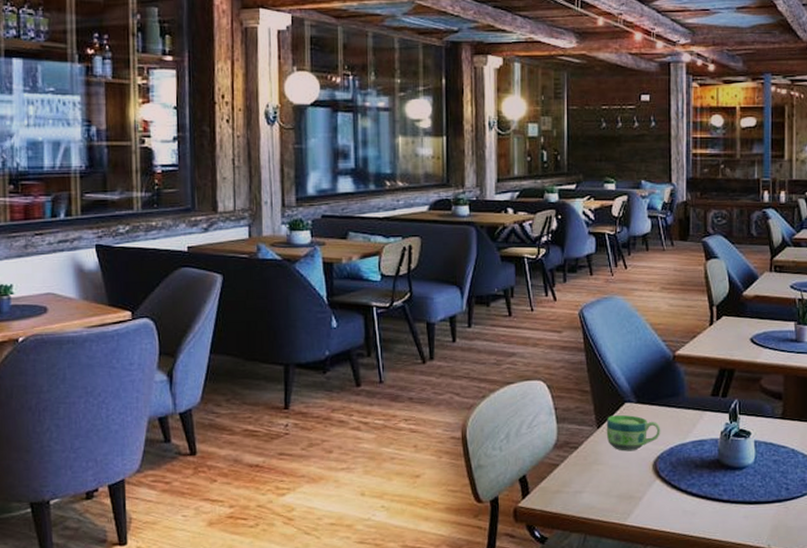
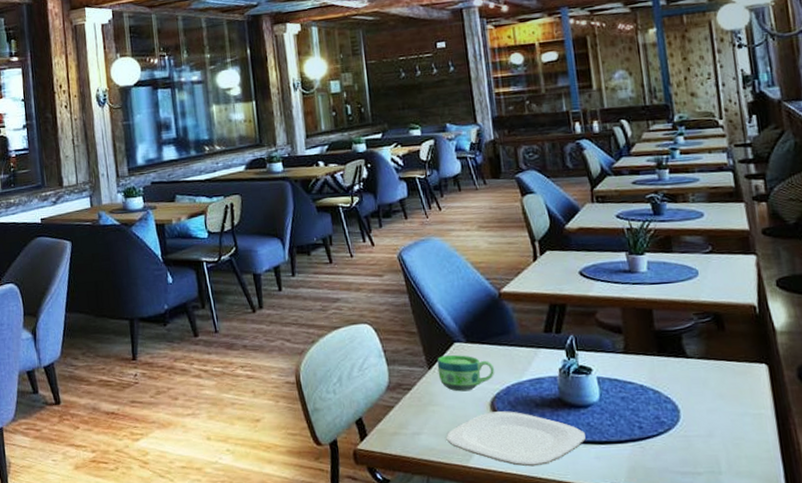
plate: none [607,471,737,525] -> present [446,411,586,467]

